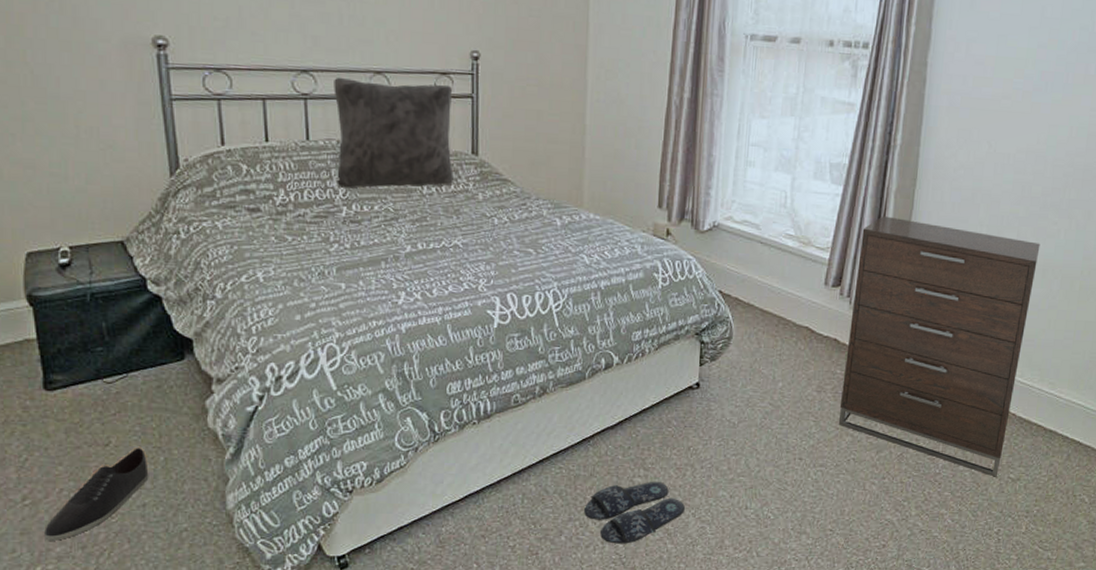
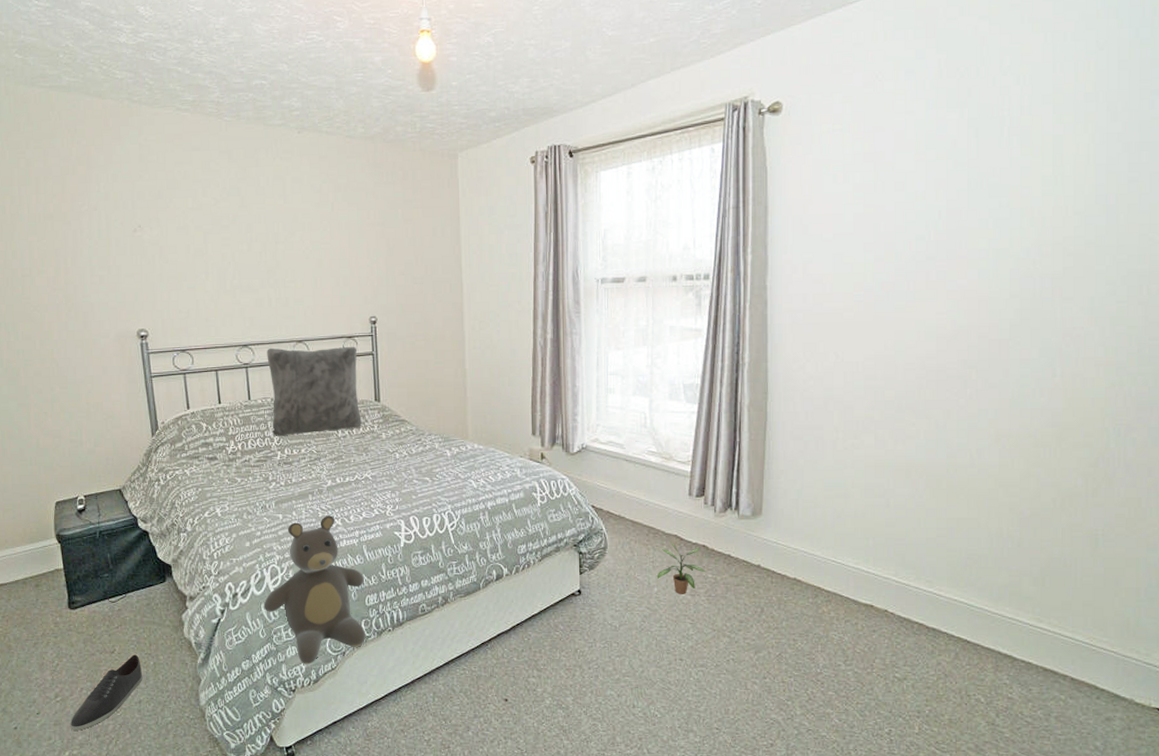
teddy bear: none [316,287,446,462] -> present [263,515,366,665]
slippers: present [584,481,686,544] -> none [487,681,578,740]
potted plant: none [782,331,834,390] -> present [656,540,705,594]
dresser: present [838,216,1041,477] -> none [714,429,900,677]

